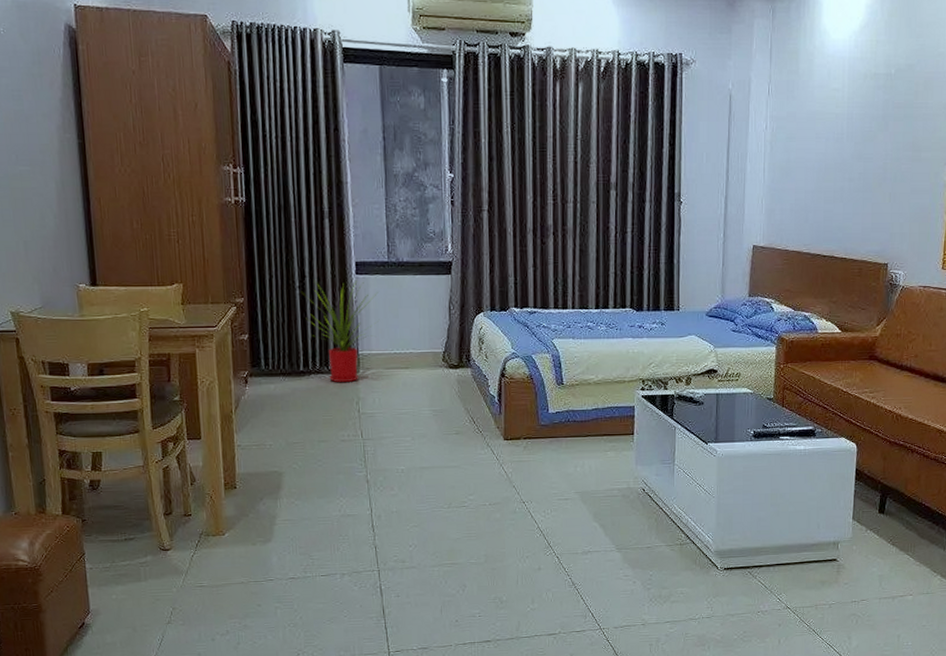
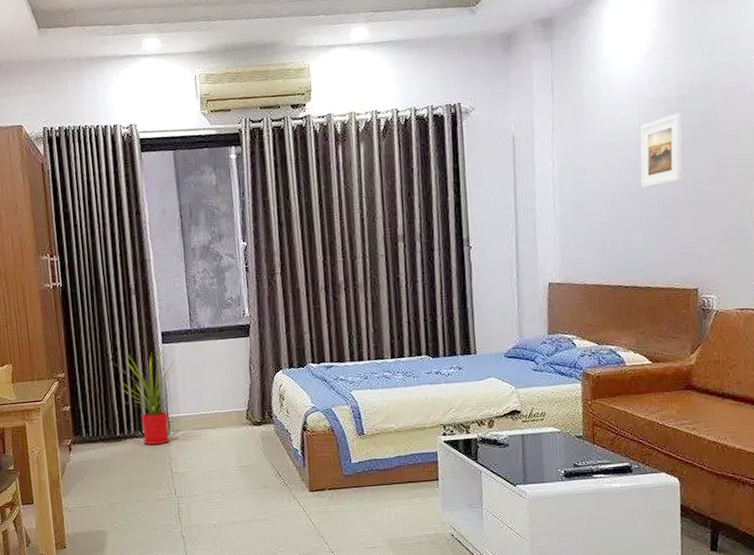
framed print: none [845,91,887,161] -> present [640,113,683,189]

